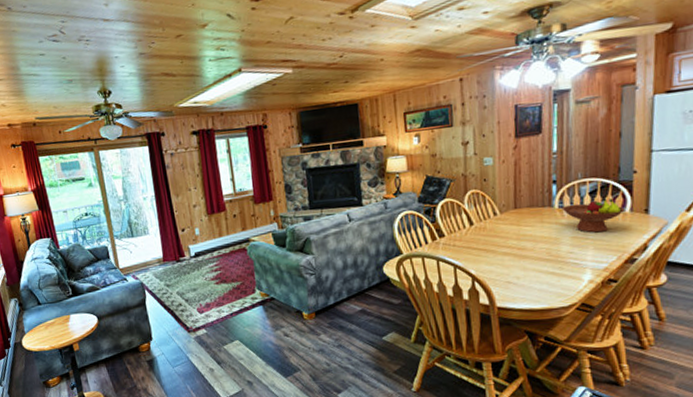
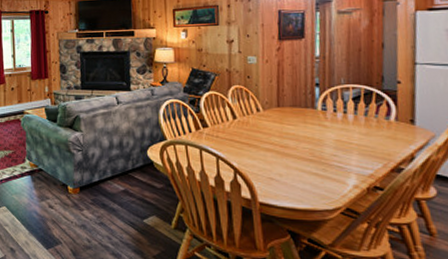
fruit bowl: present [561,198,625,233] -> none [325,105,390,138]

